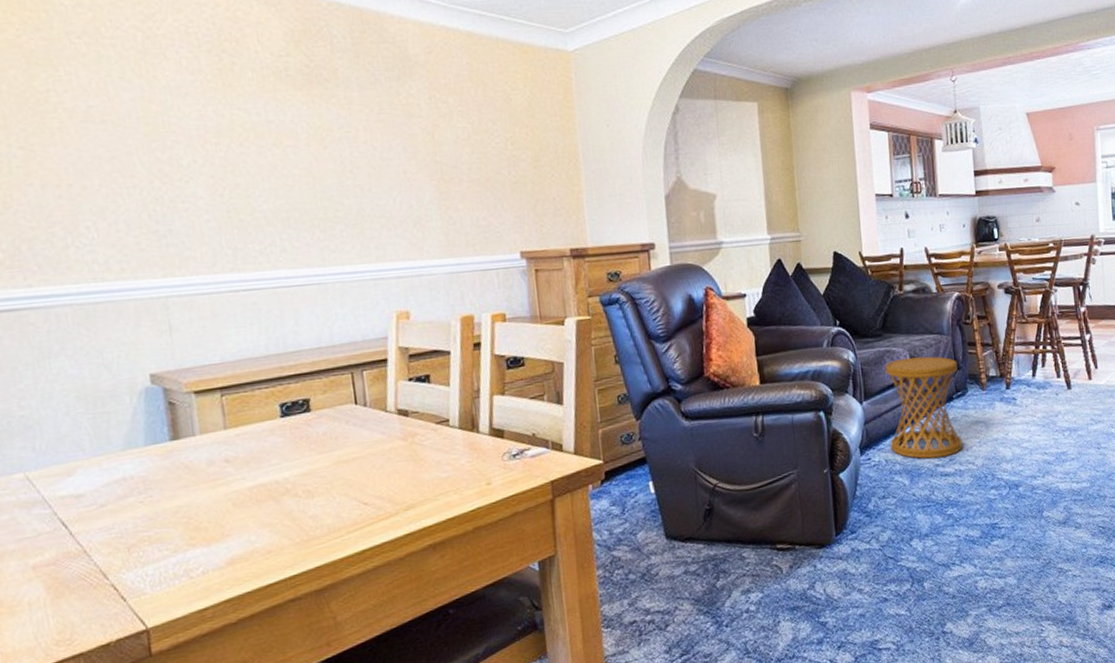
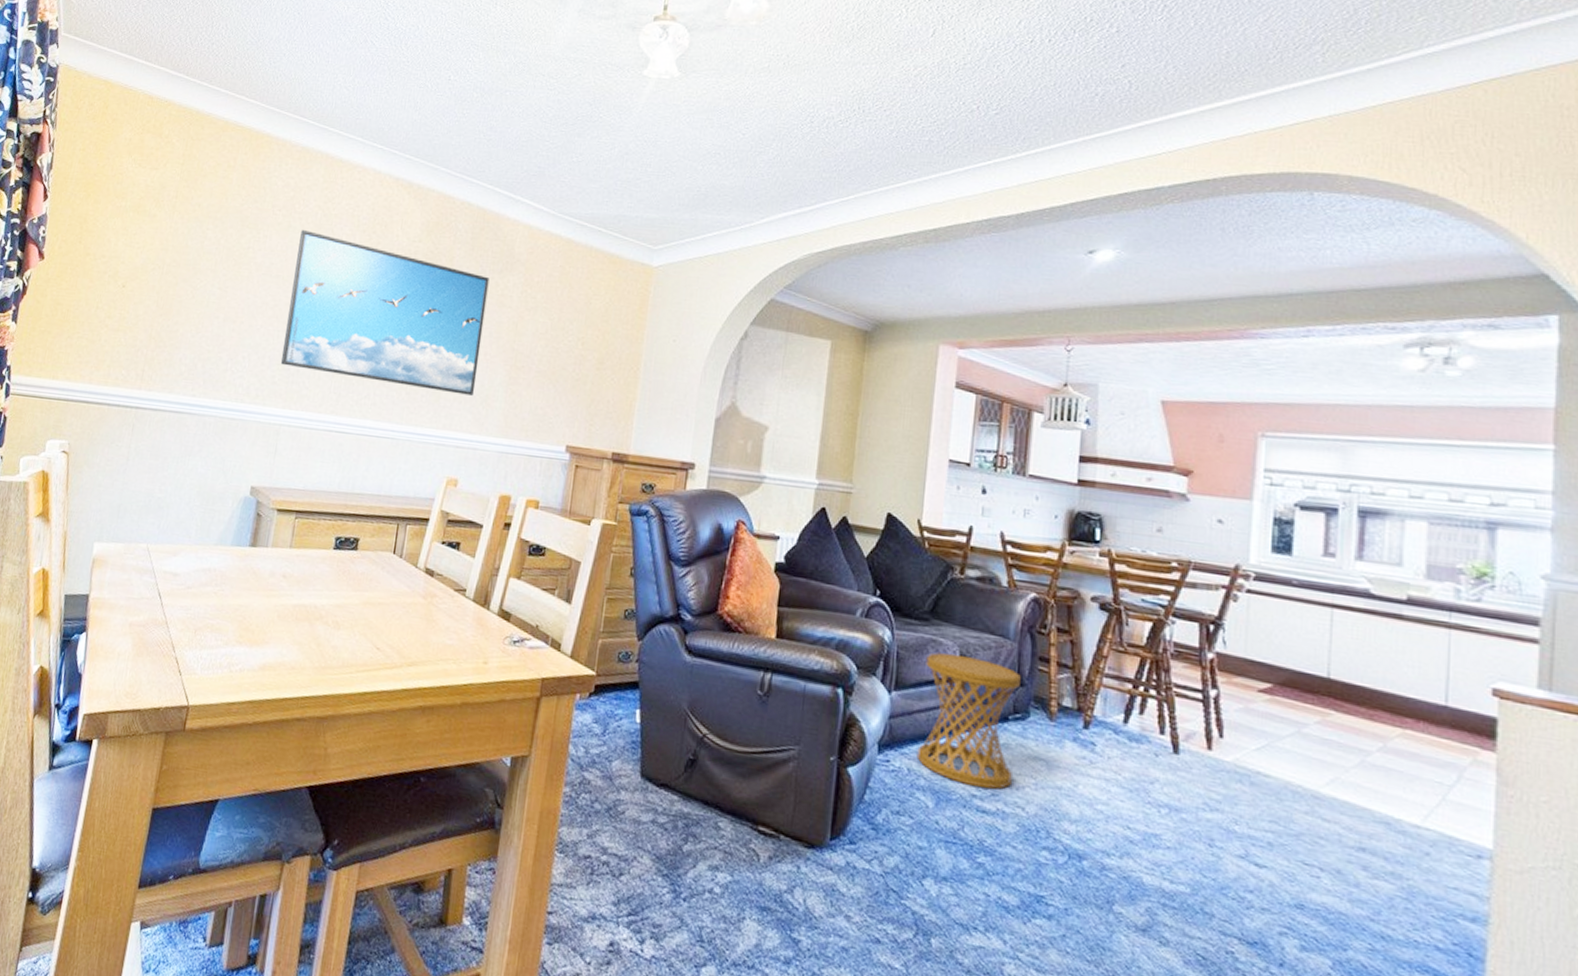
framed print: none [119,59,403,228] -> present [280,230,490,396]

